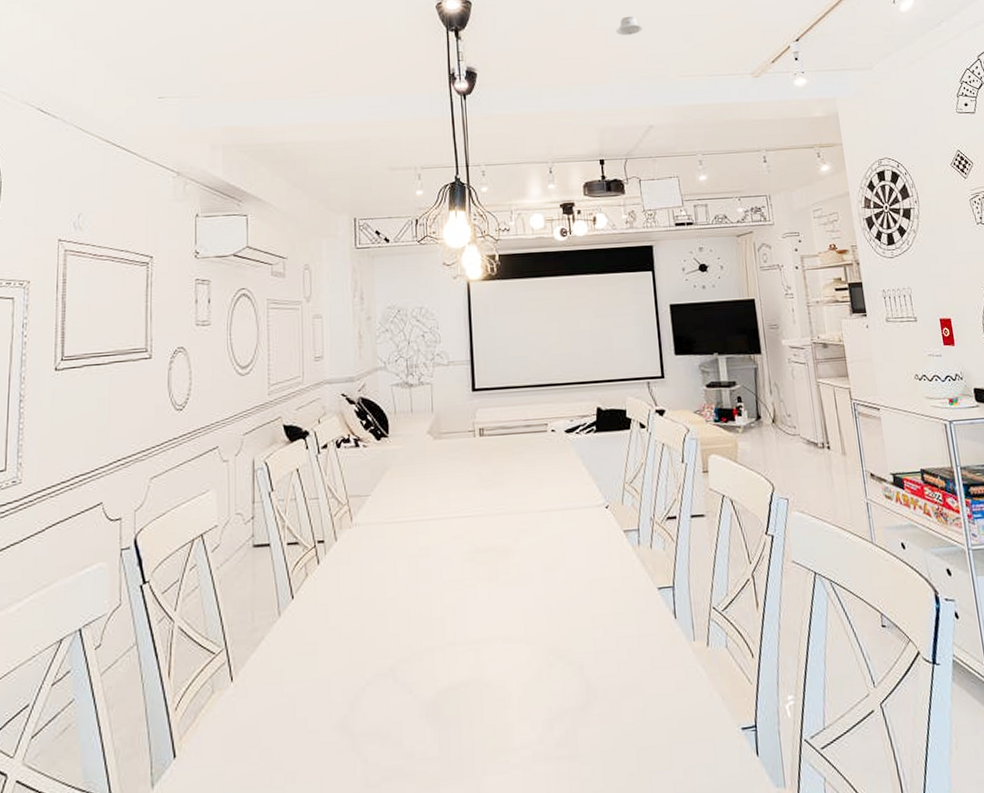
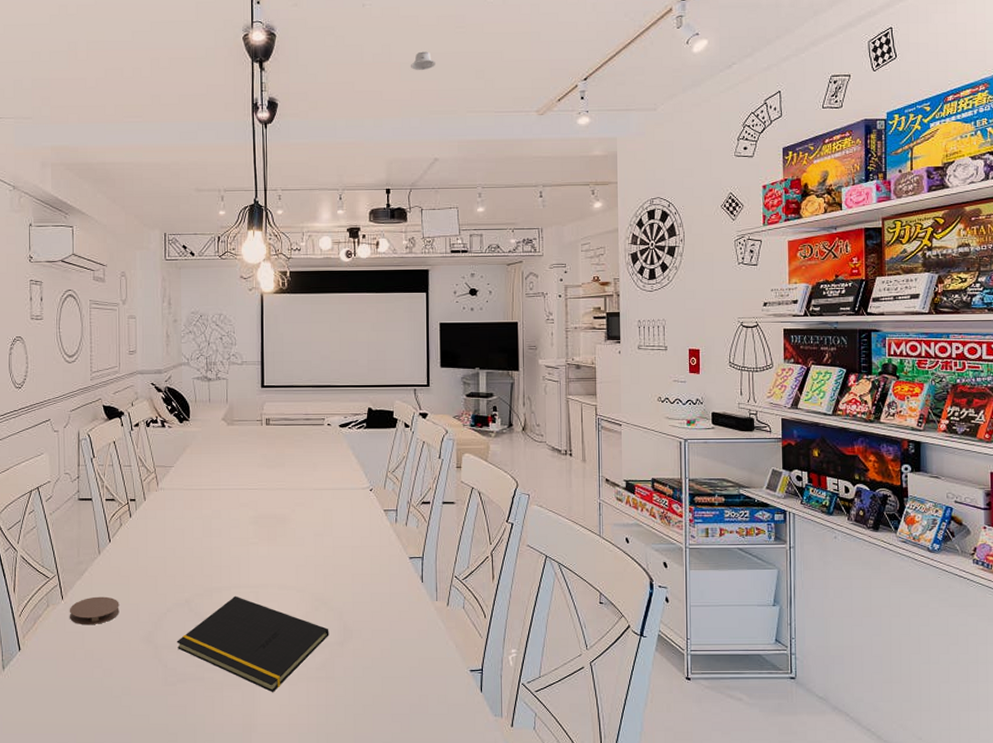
coaster: none [240,672,306,715] -> present [69,596,119,625]
notepad: none [379,656,569,783] -> present [176,595,329,692]

